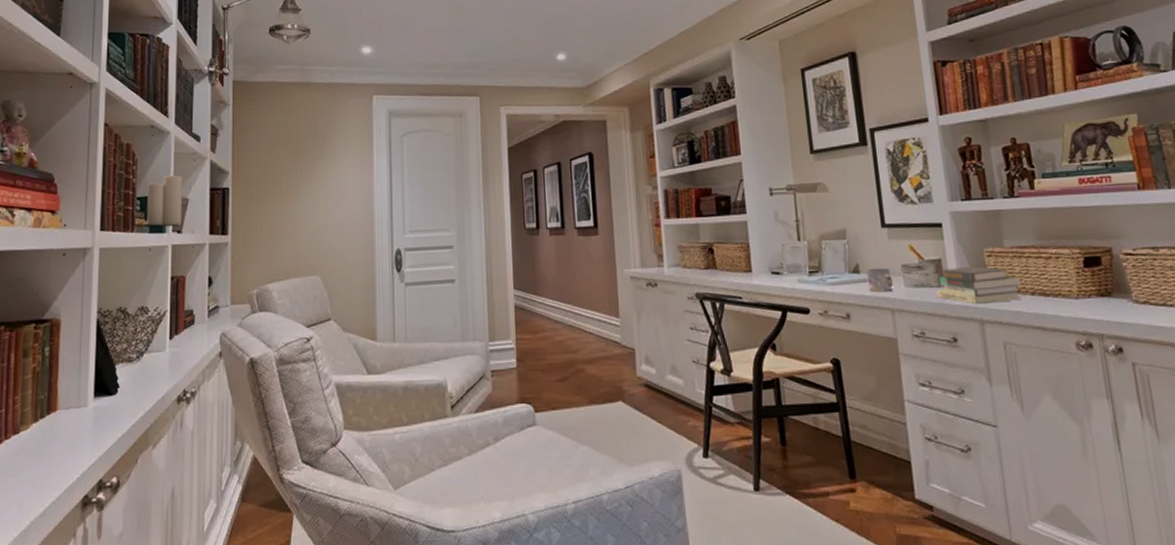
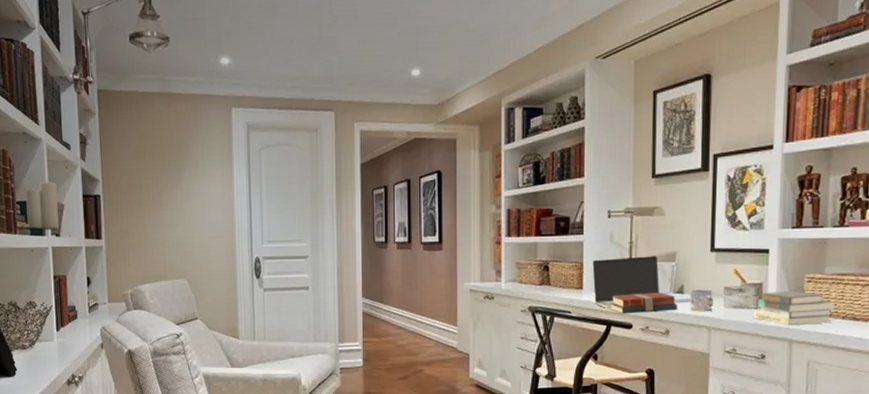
laptop: none [759,234,834,293] -> present [592,256,659,309]
books: none [782,273,855,298] -> present [610,292,677,314]

